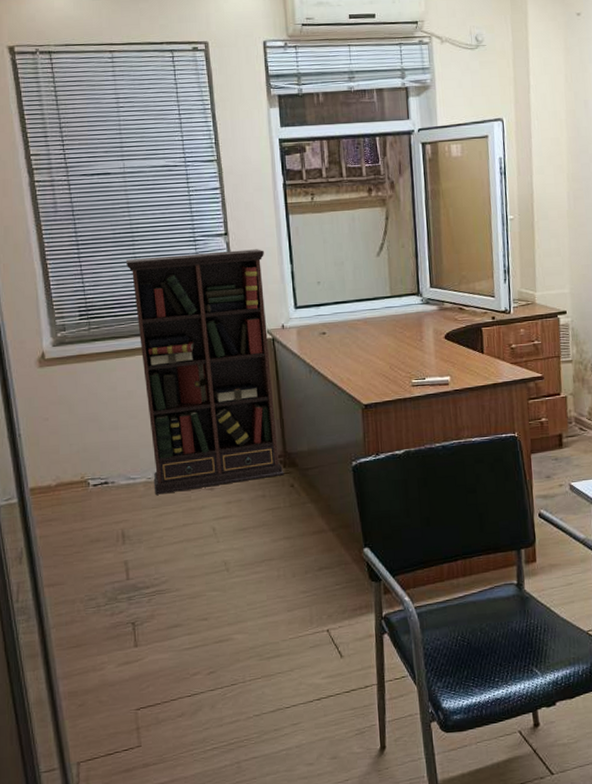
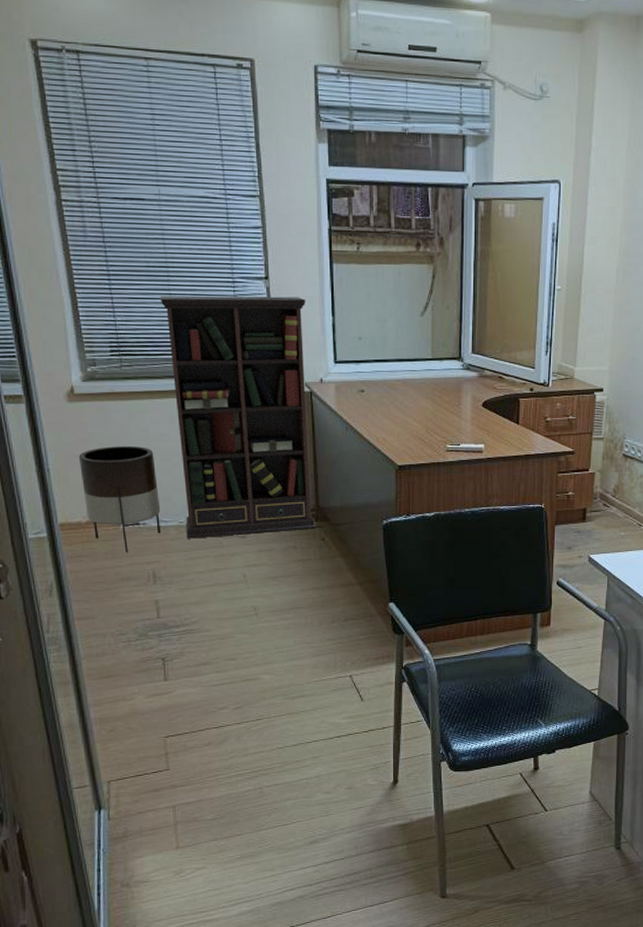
planter: none [49,405,130,514] -> present [78,446,161,553]

